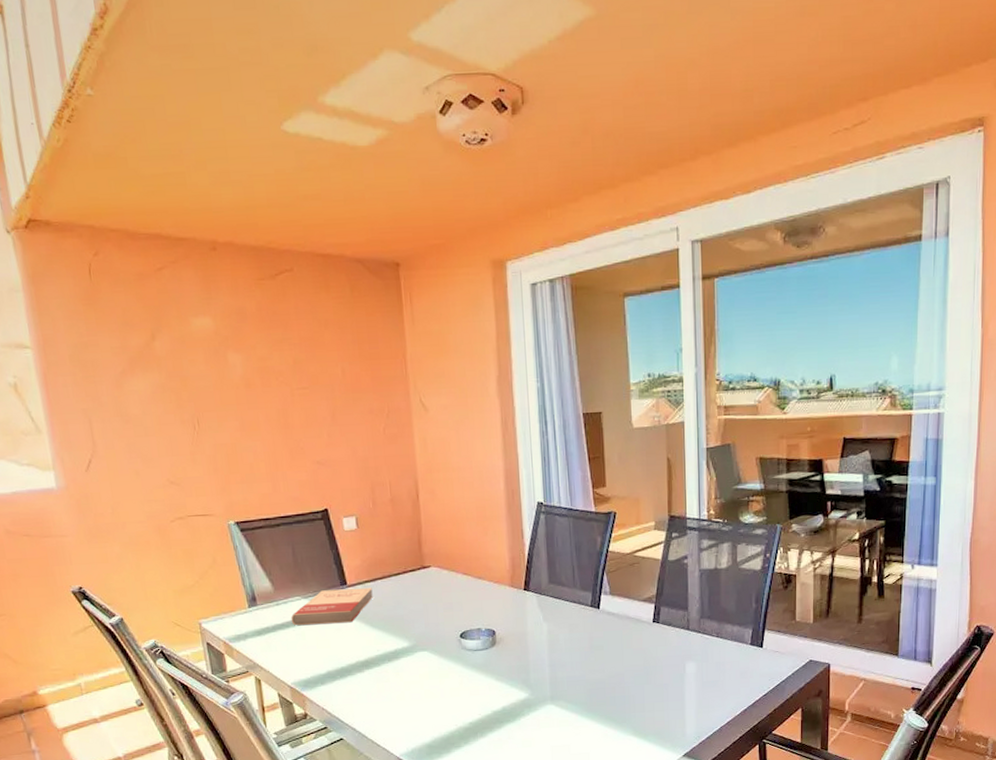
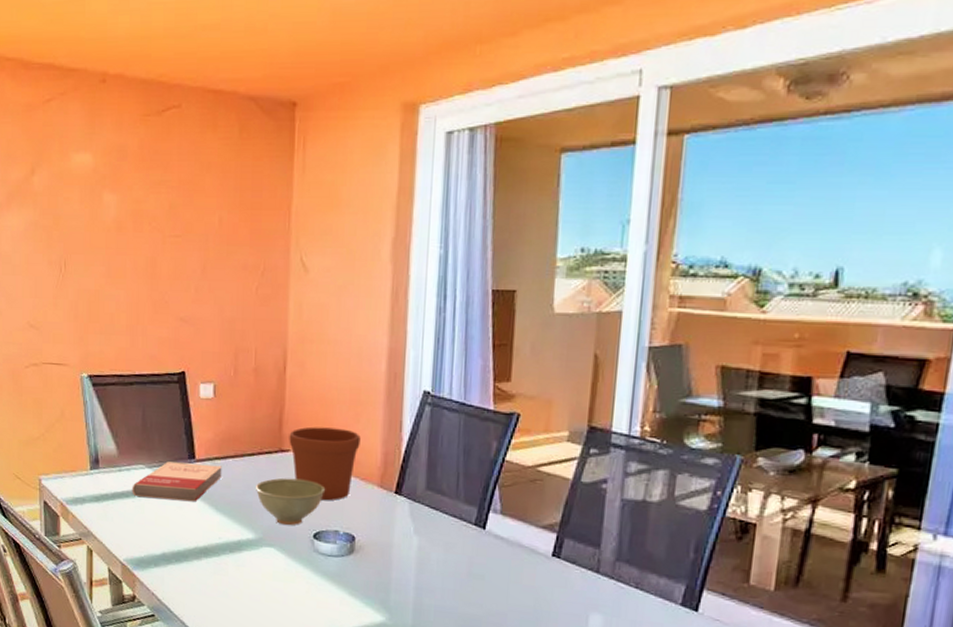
bowl: none [405,589,466,630] -> present [256,478,326,525]
flower pot: none [428,542,490,605] -> present [289,426,361,501]

